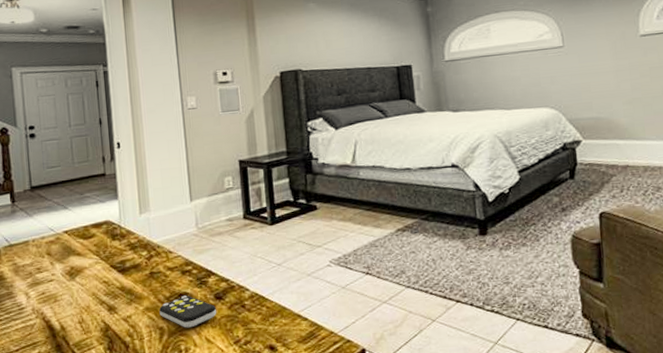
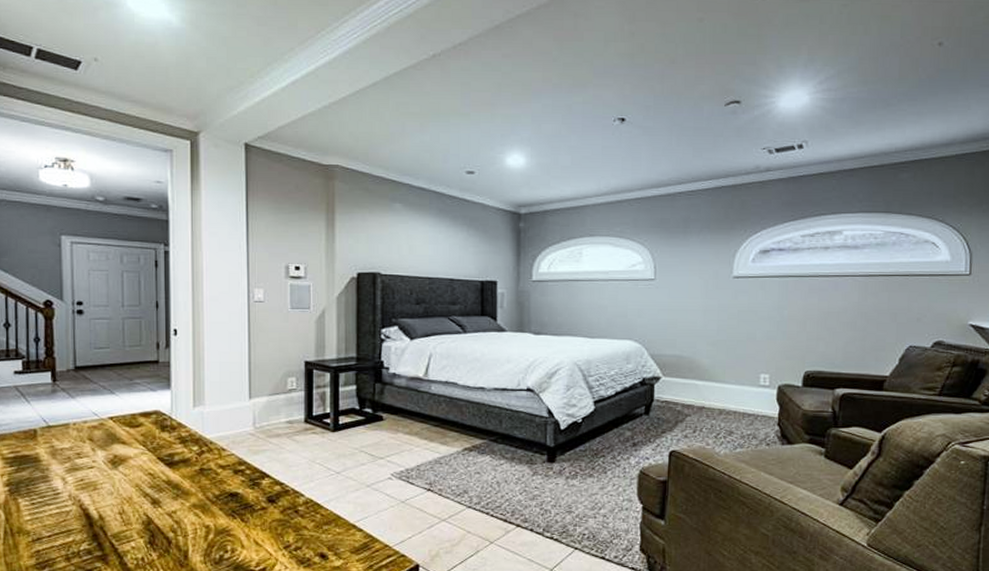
remote control: present [159,295,217,328] -> none [207,495,268,529]

